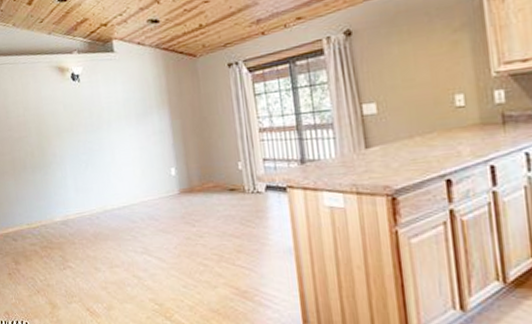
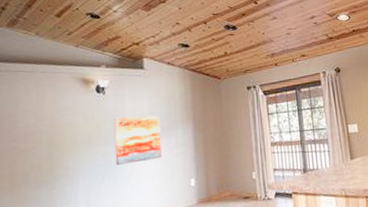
wall art: none [91,101,140,153] -> present [114,115,162,165]

